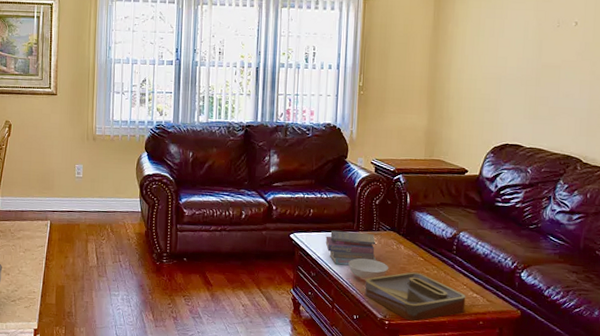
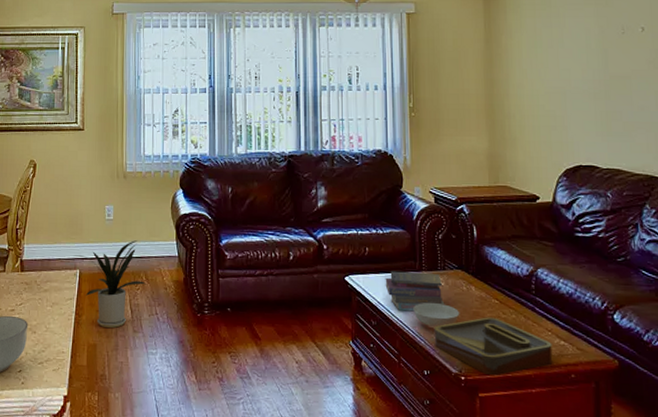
house plant: none [45,196,112,273] -> present [73,240,147,329]

